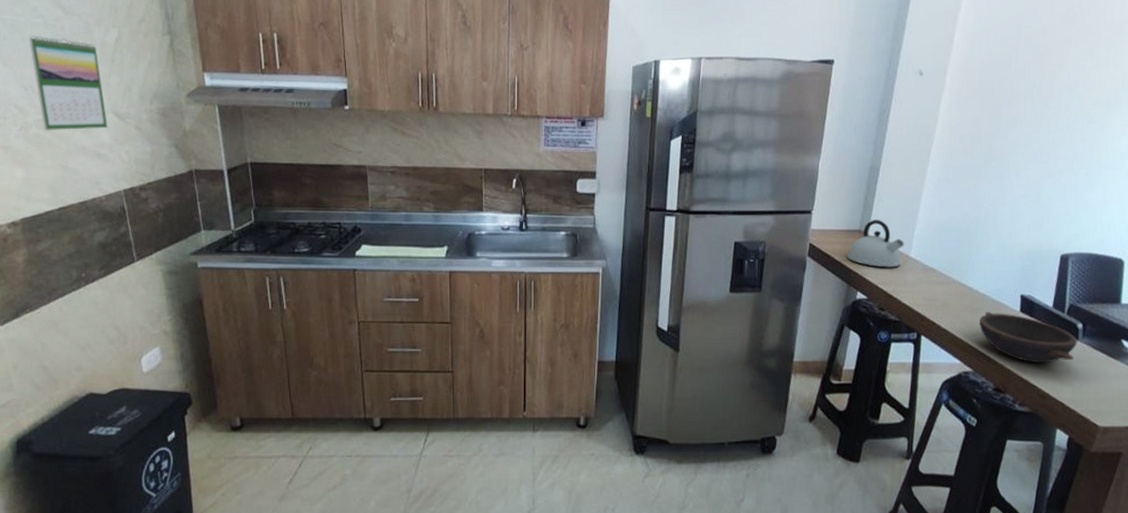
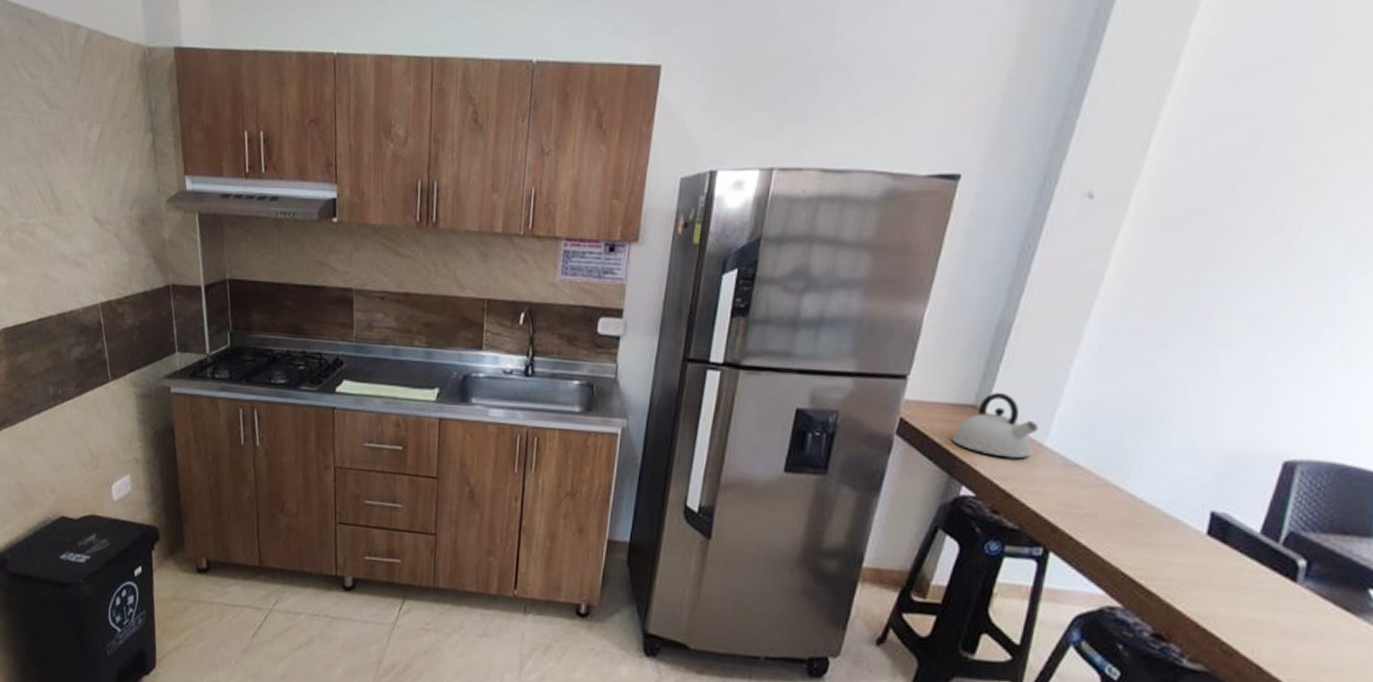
calendar: present [29,35,108,130] -> none [15,131,88,235]
bowl: present [979,312,1078,363] -> none [1140,530,1295,609]

